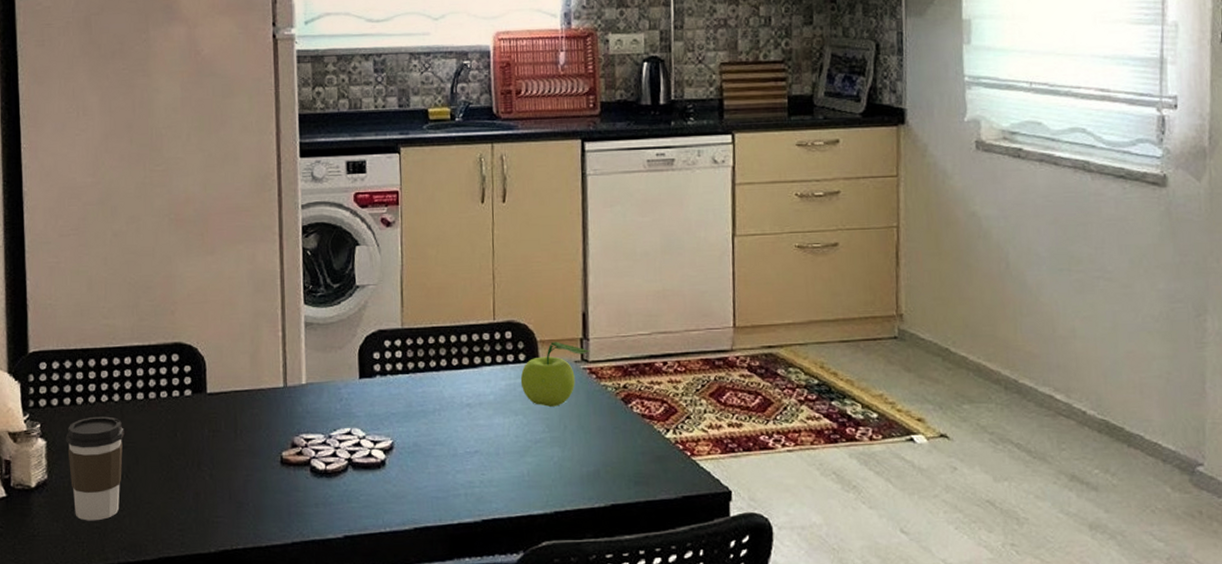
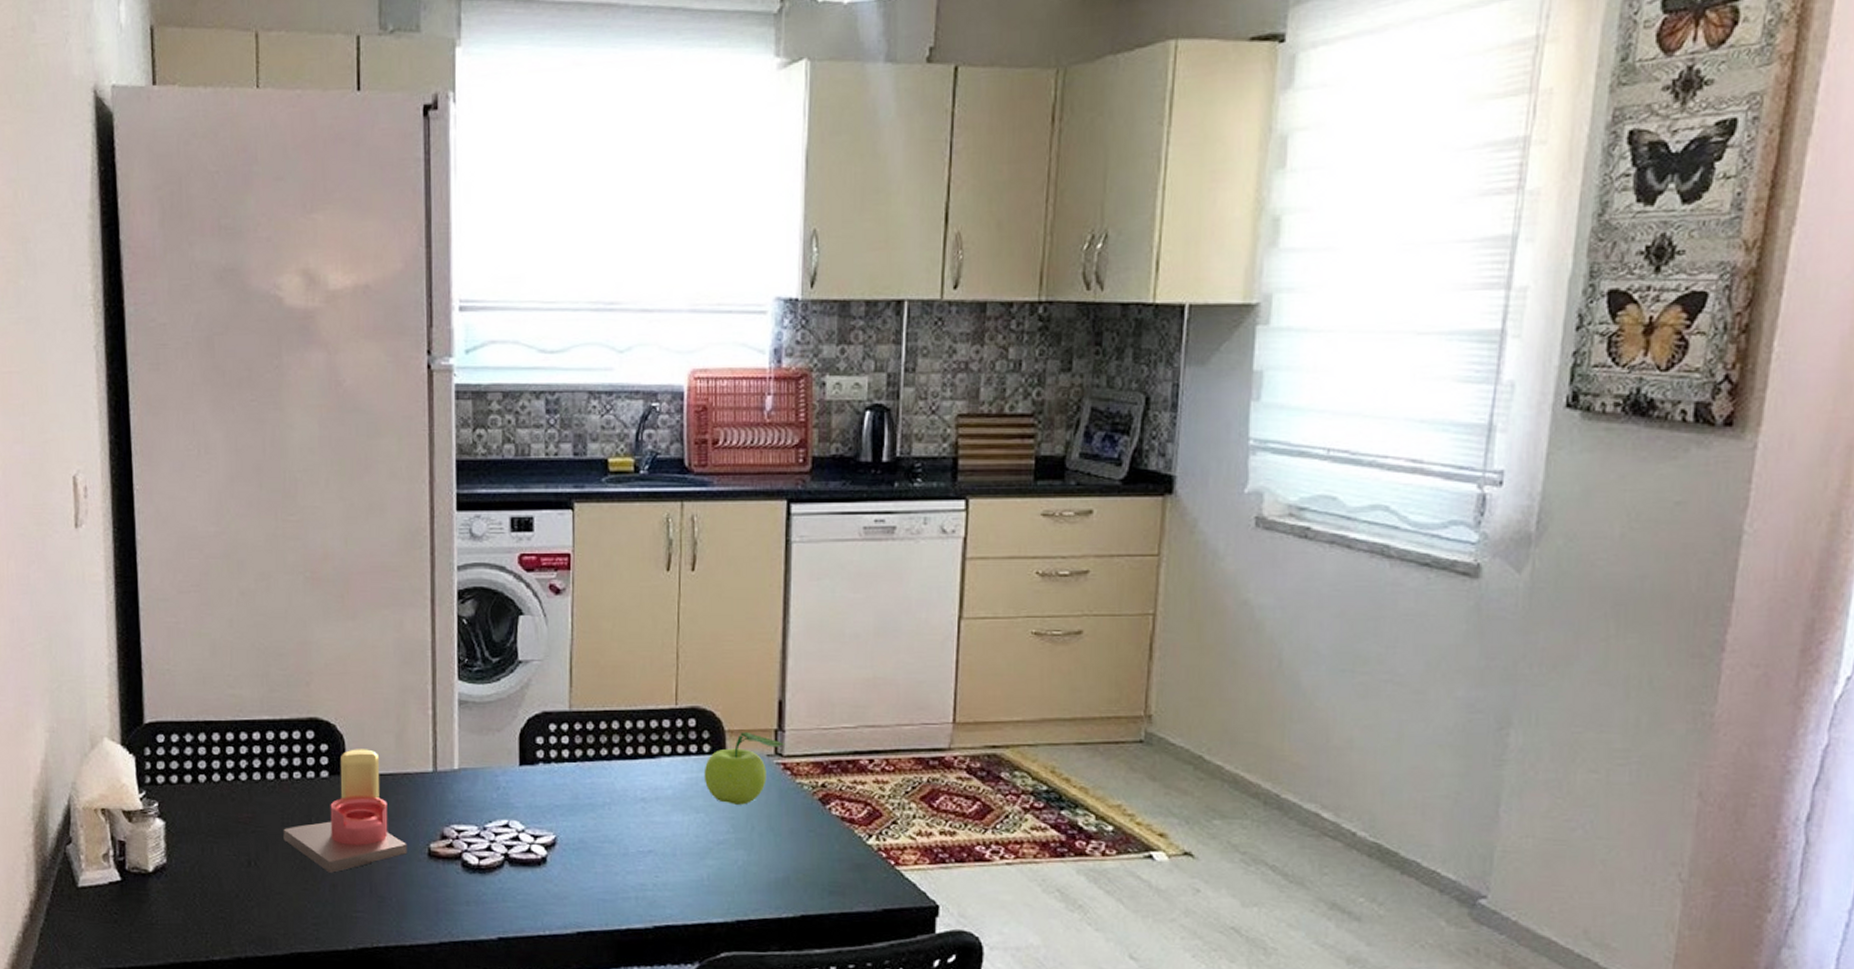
coffee cup: present [66,416,125,521] -> none [187,796,253,911]
candle: none [152,369,262,482] -> present [283,749,408,873]

